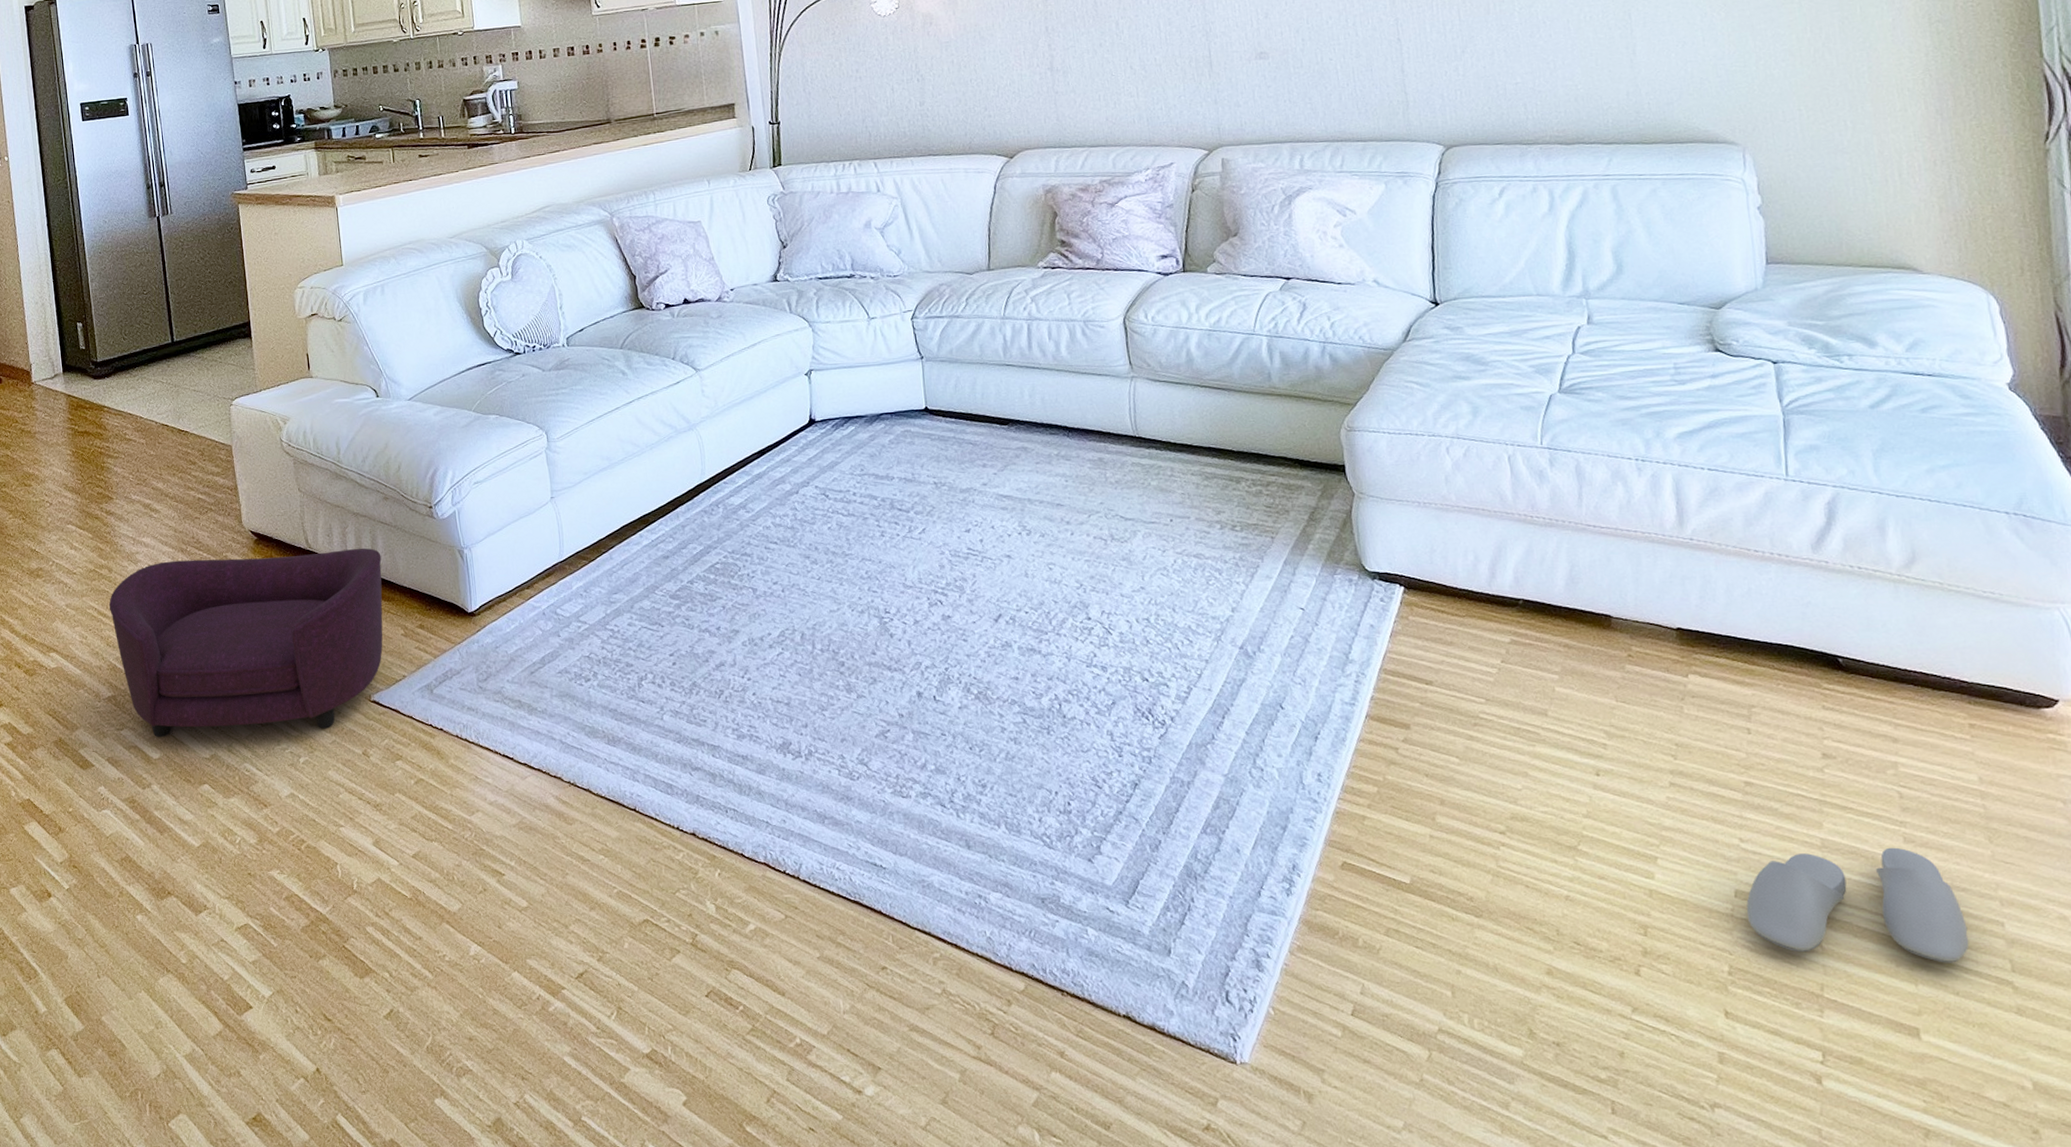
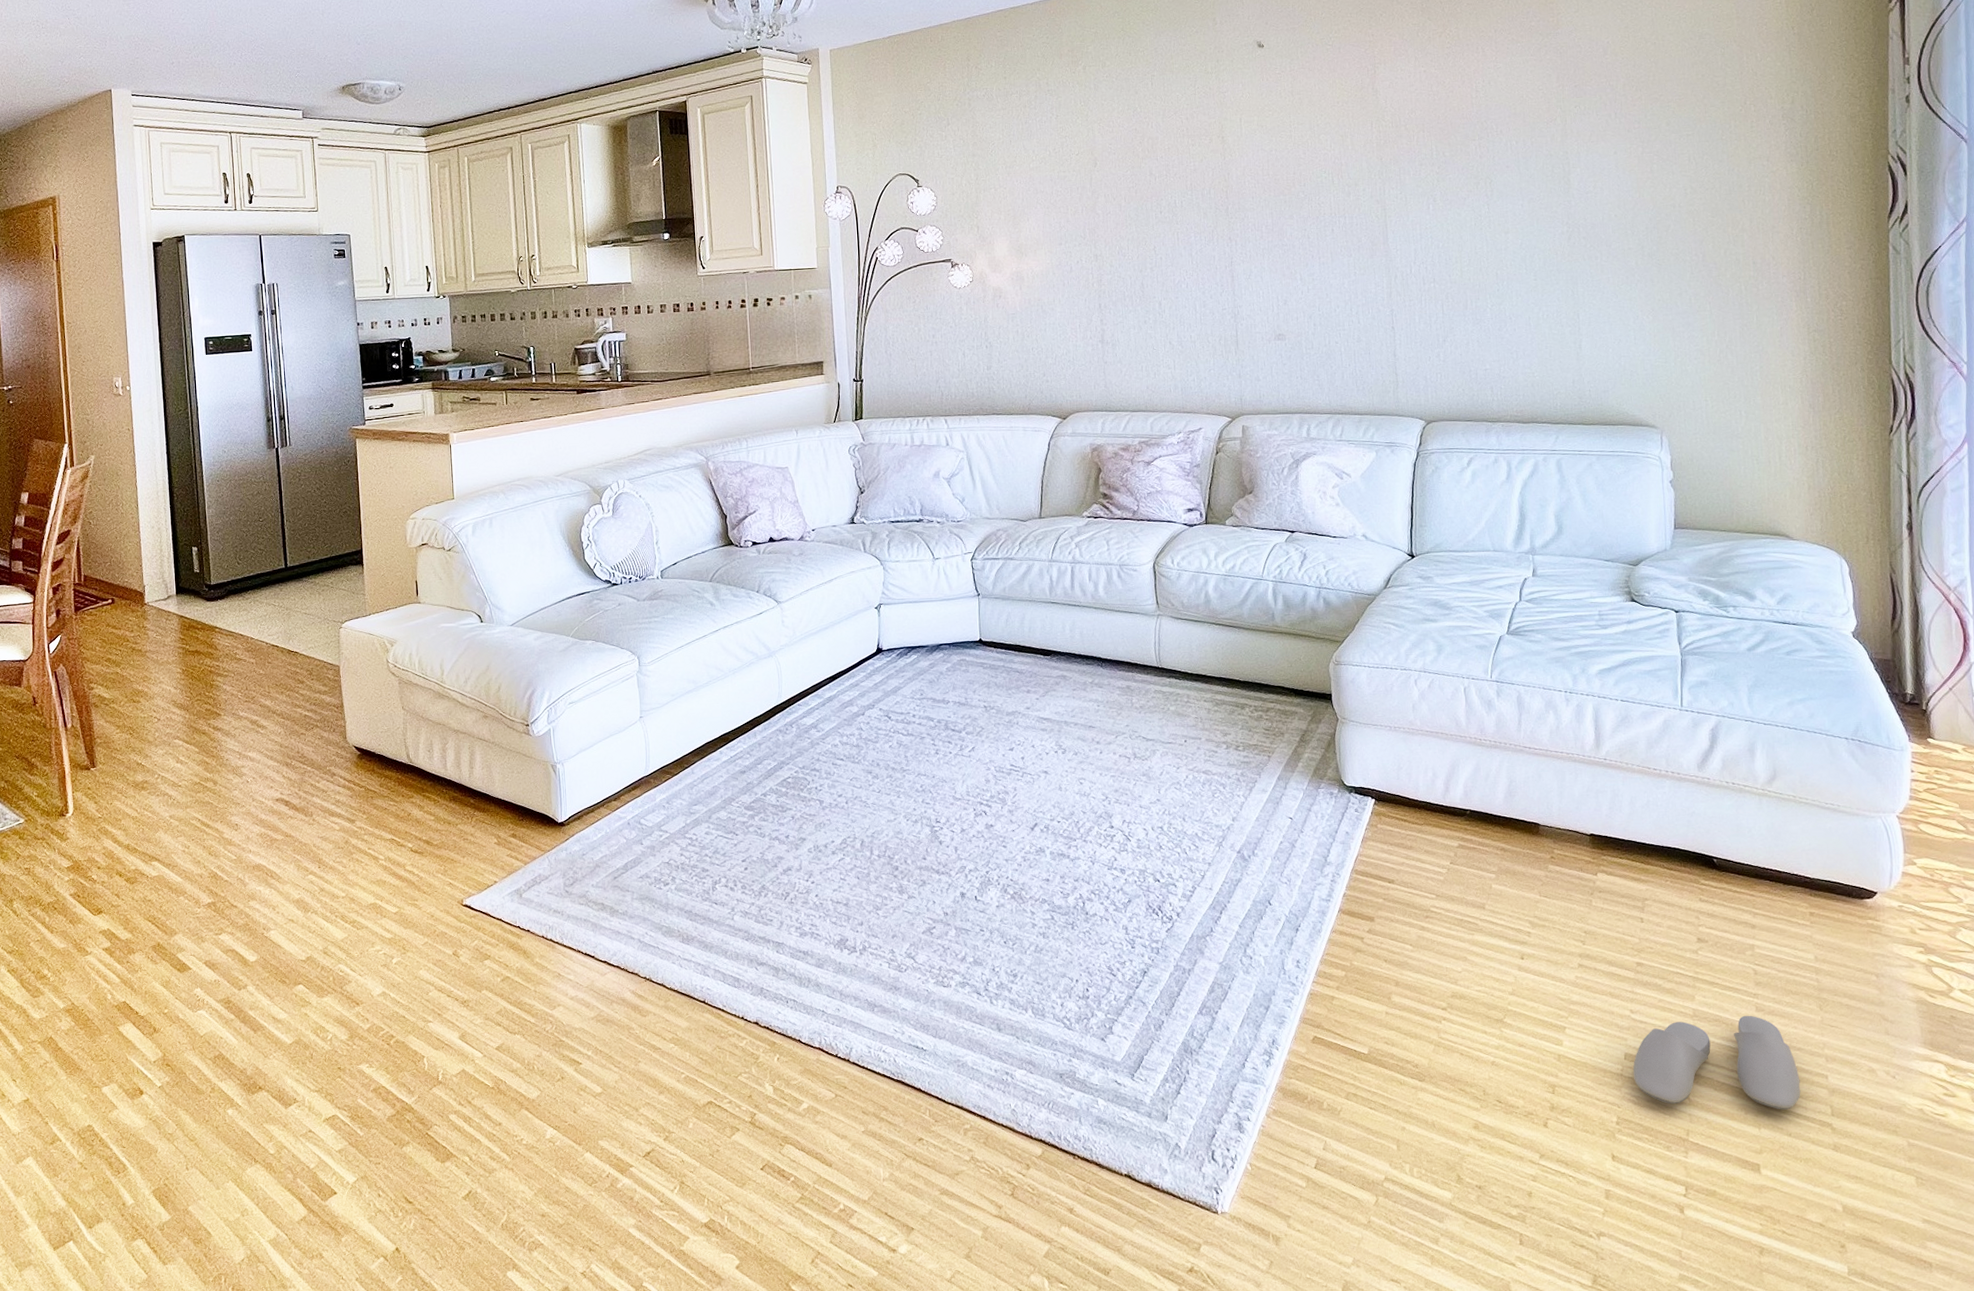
dog bed: present [109,548,383,737] -> none [213,762,479,941]

